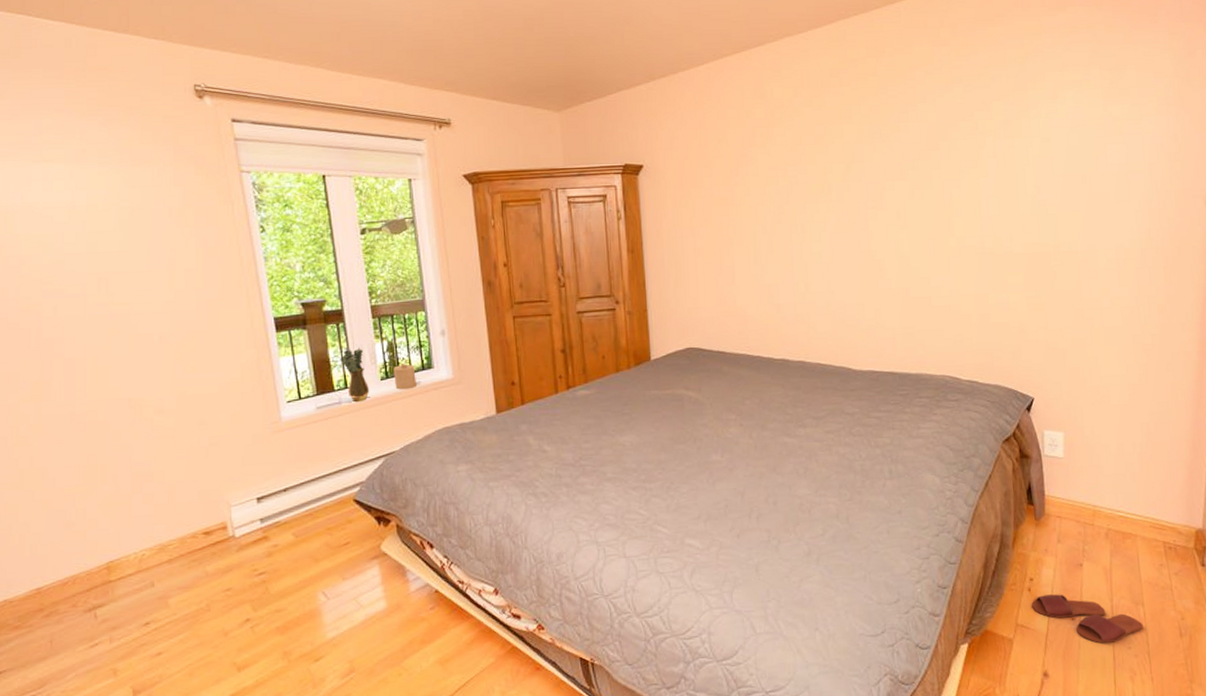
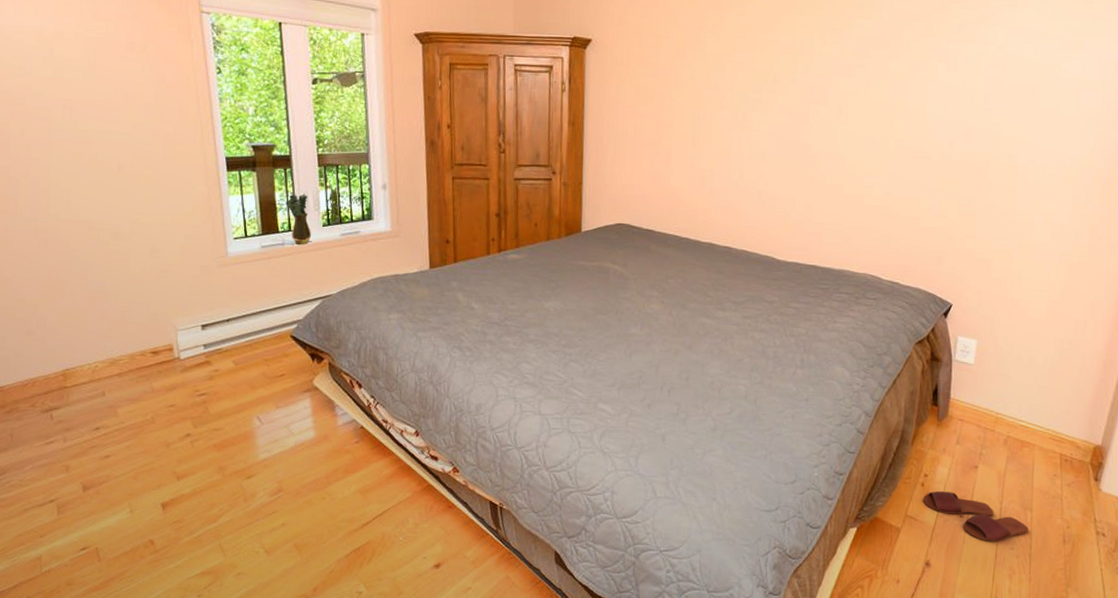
candle: present [393,362,418,390] -> none [335,211,357,238]

